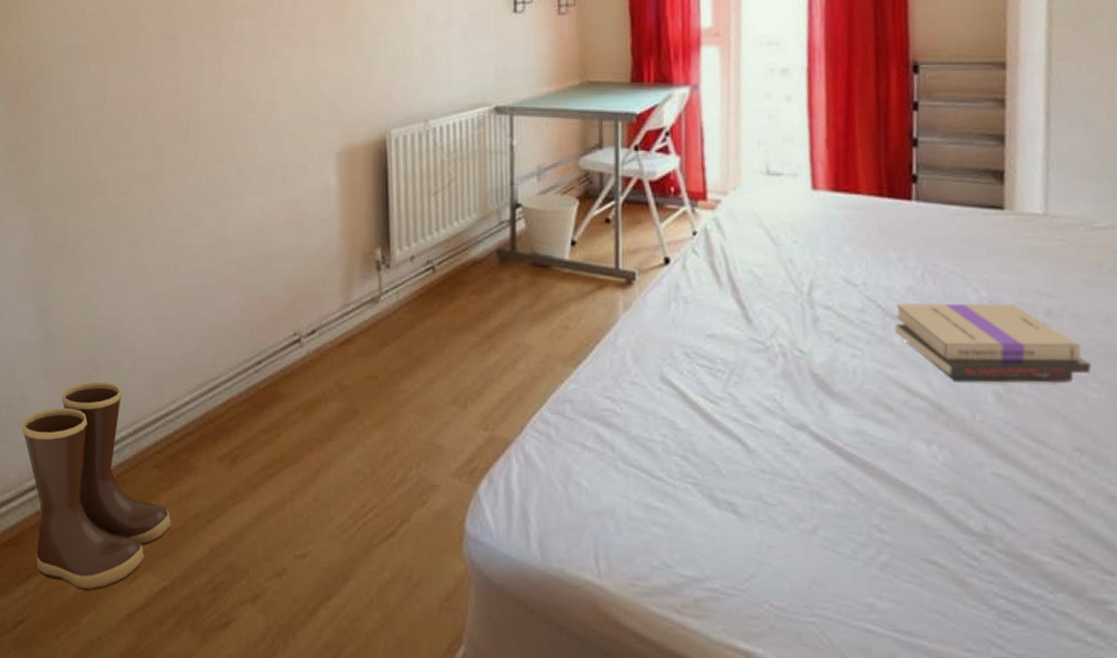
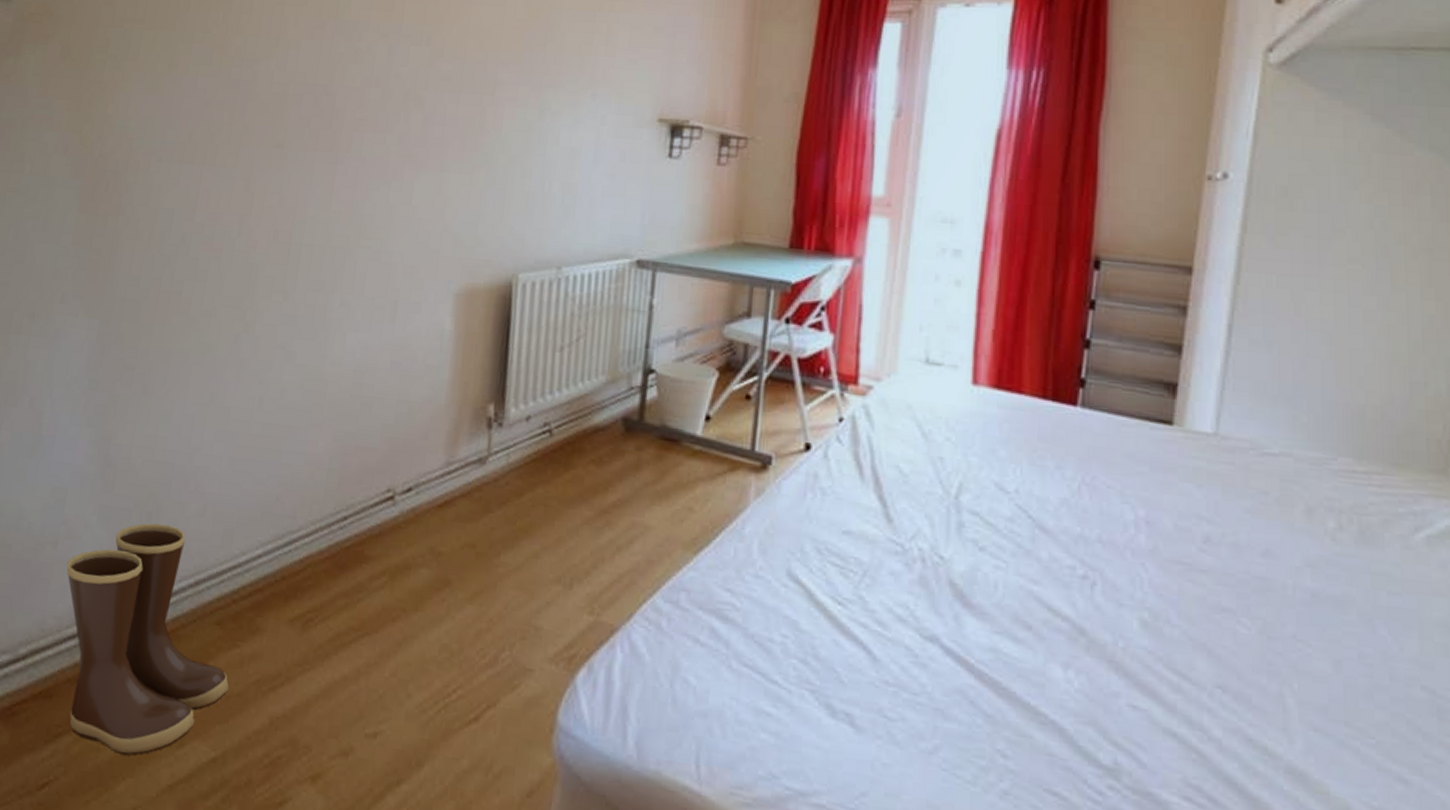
books: present [894,303,1091,383] -> none [1043,515,1244,615]

